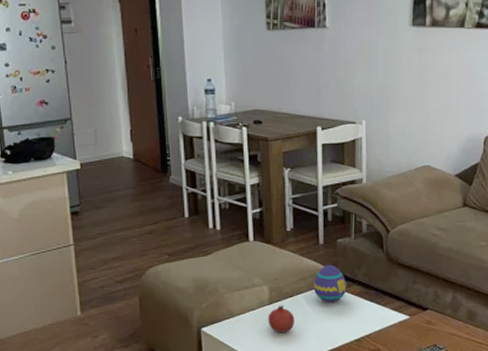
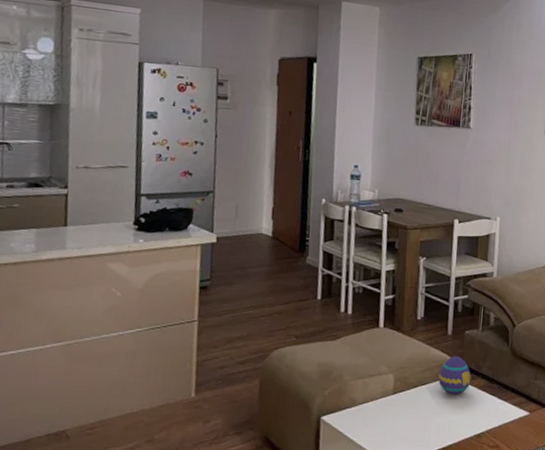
fruit: present [268,305,295,332] -> none [390,395,417,424]

